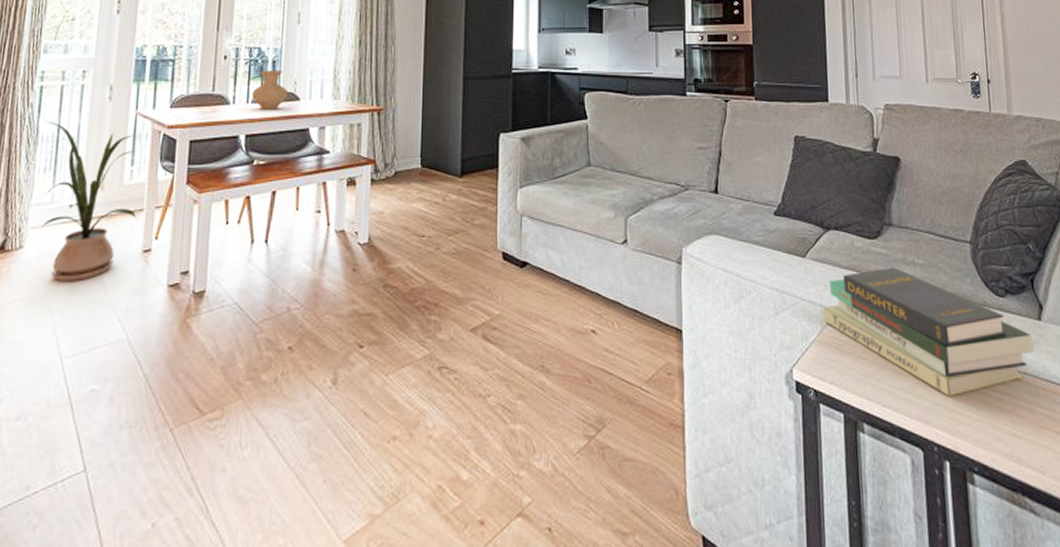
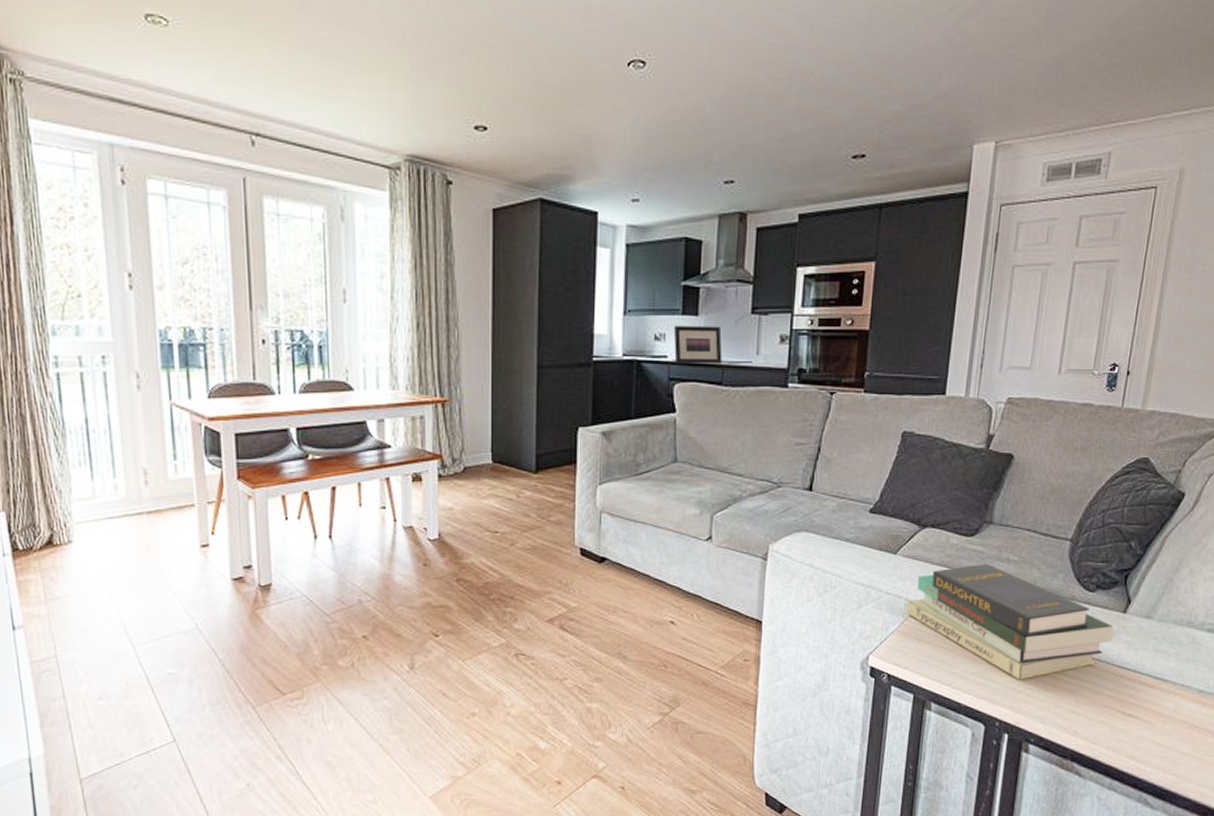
house plant: present [41,121,137,282] -> none [70,411,189,576]
vase: present [251,70,288,110] -> none [298,357,340,401]
picture frame: none [582,41,626,75] -> present [673,325,723,364]

